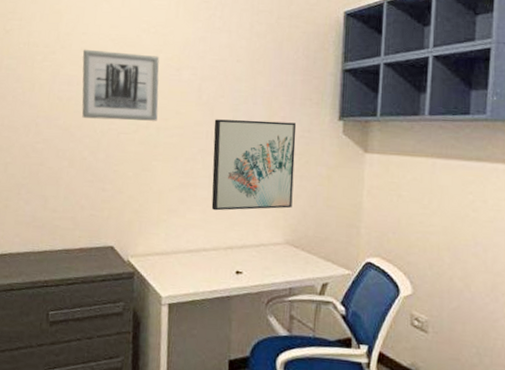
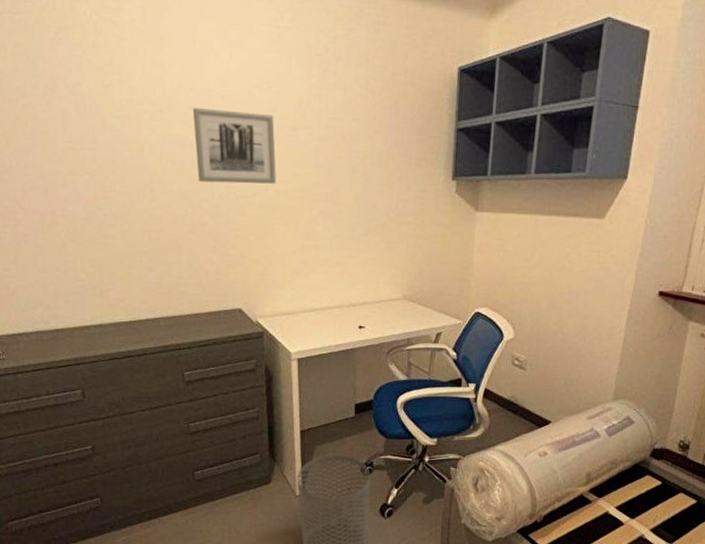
wall art: present [211,119,297,211] -> none [333,181,412,271]

